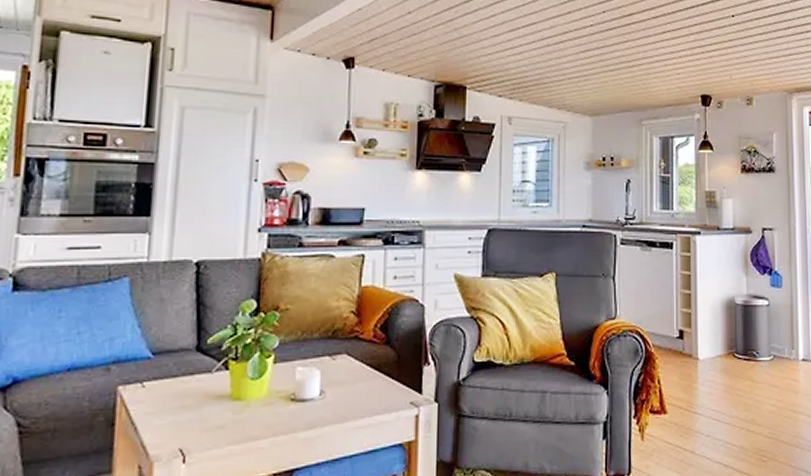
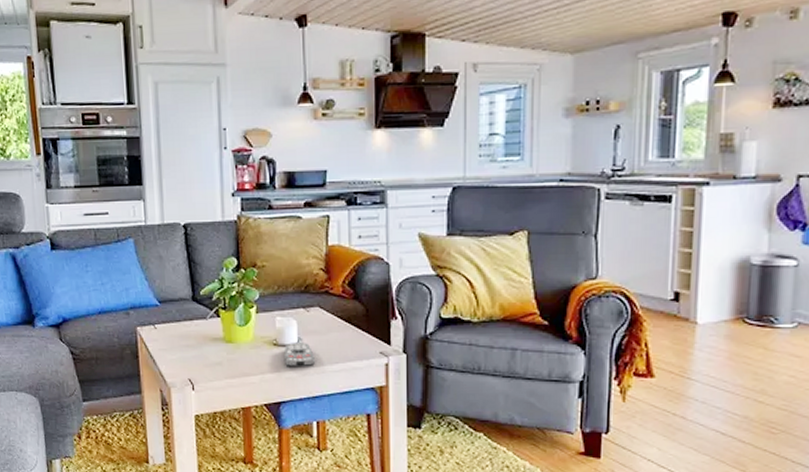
remote control: none [301,396,339,426] -> present [283,343,316,367]

